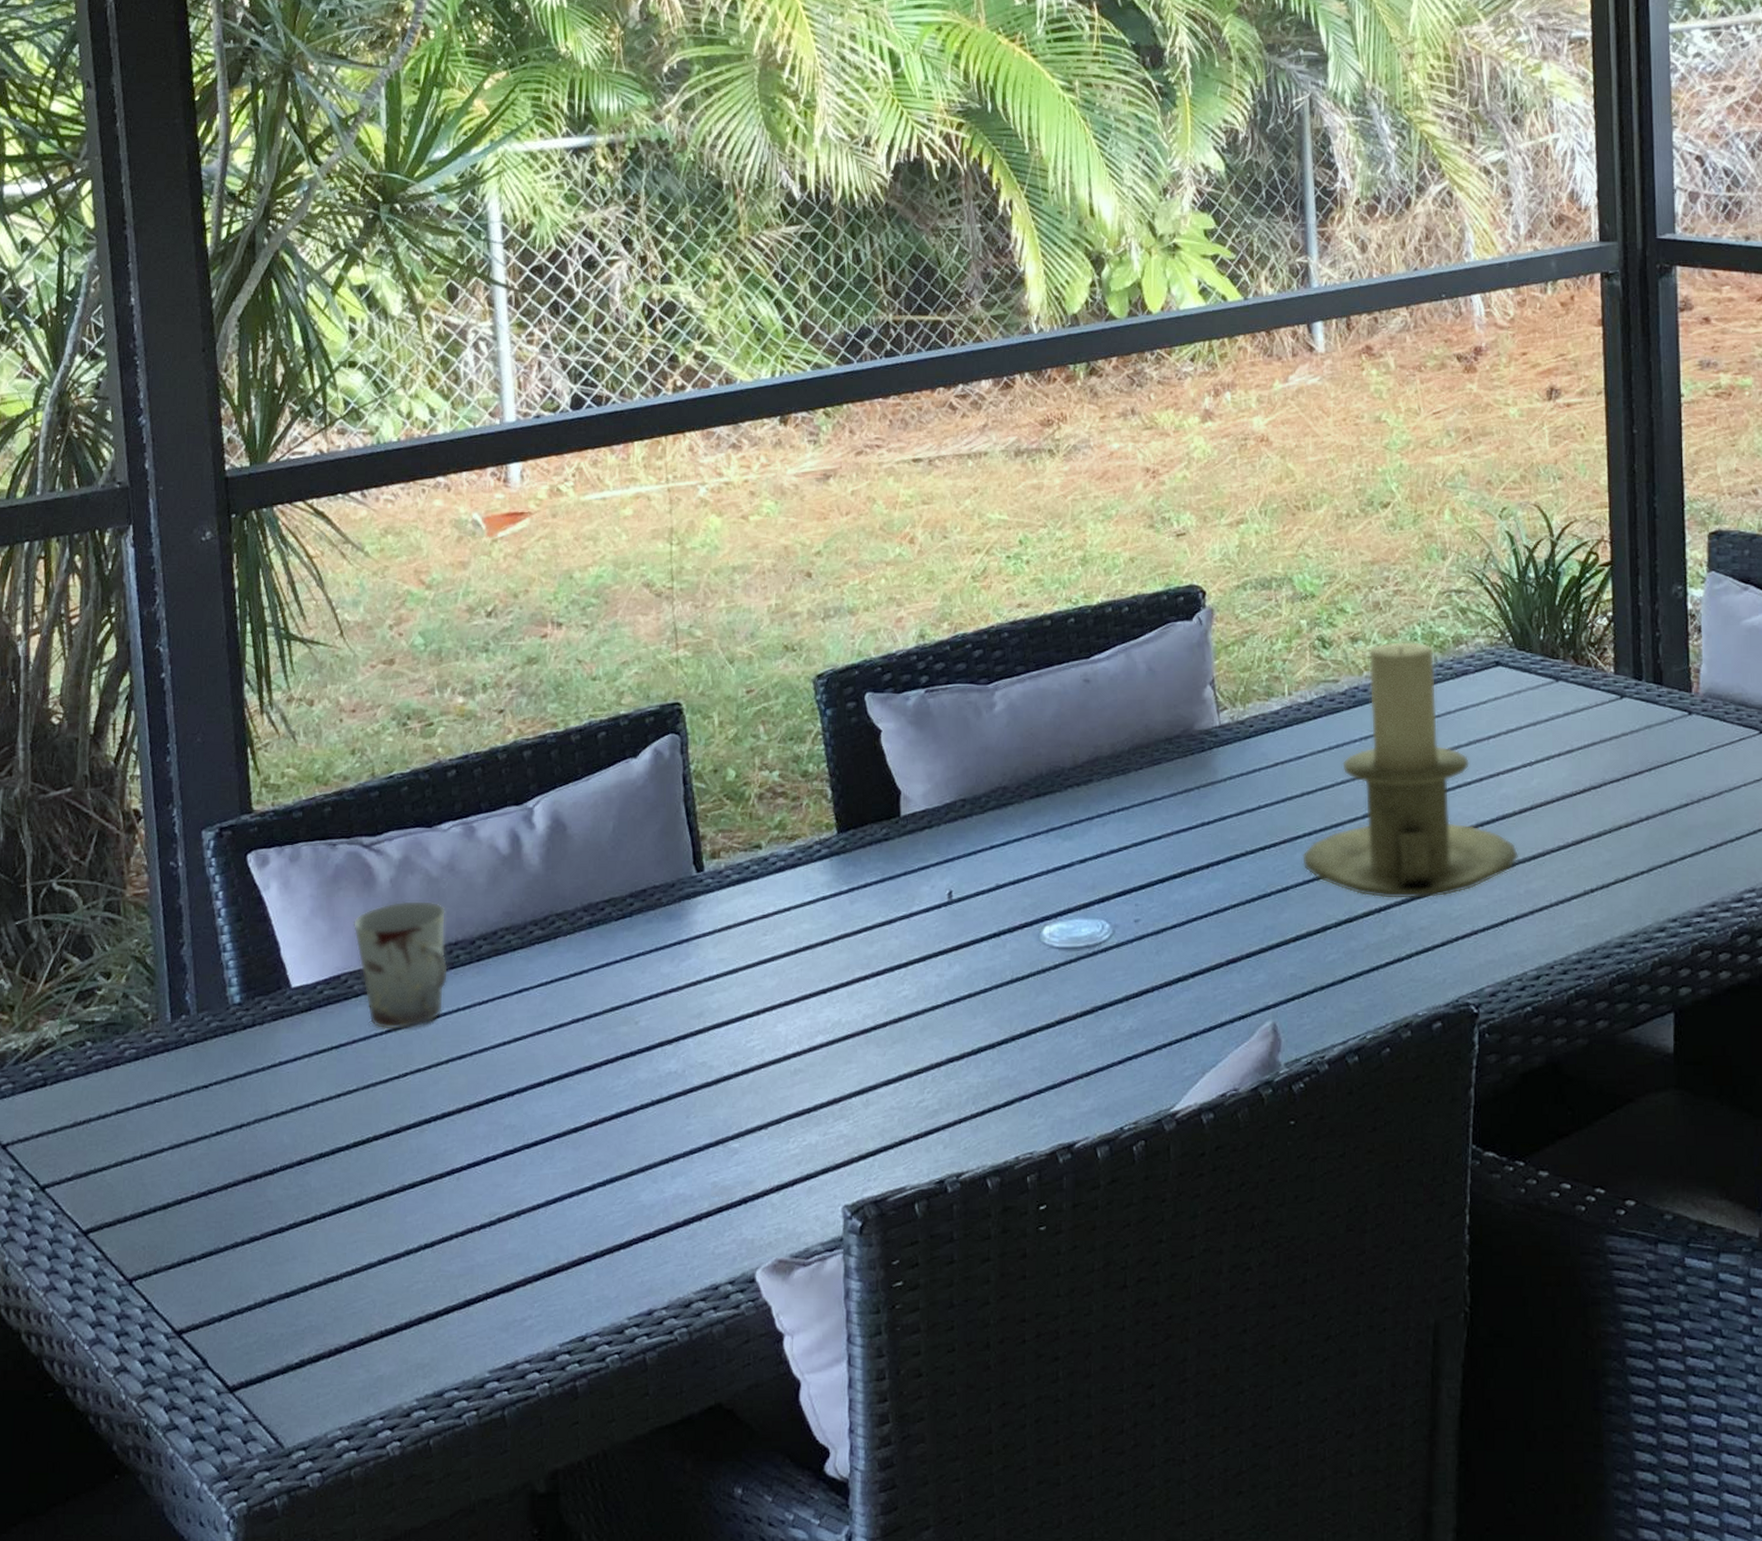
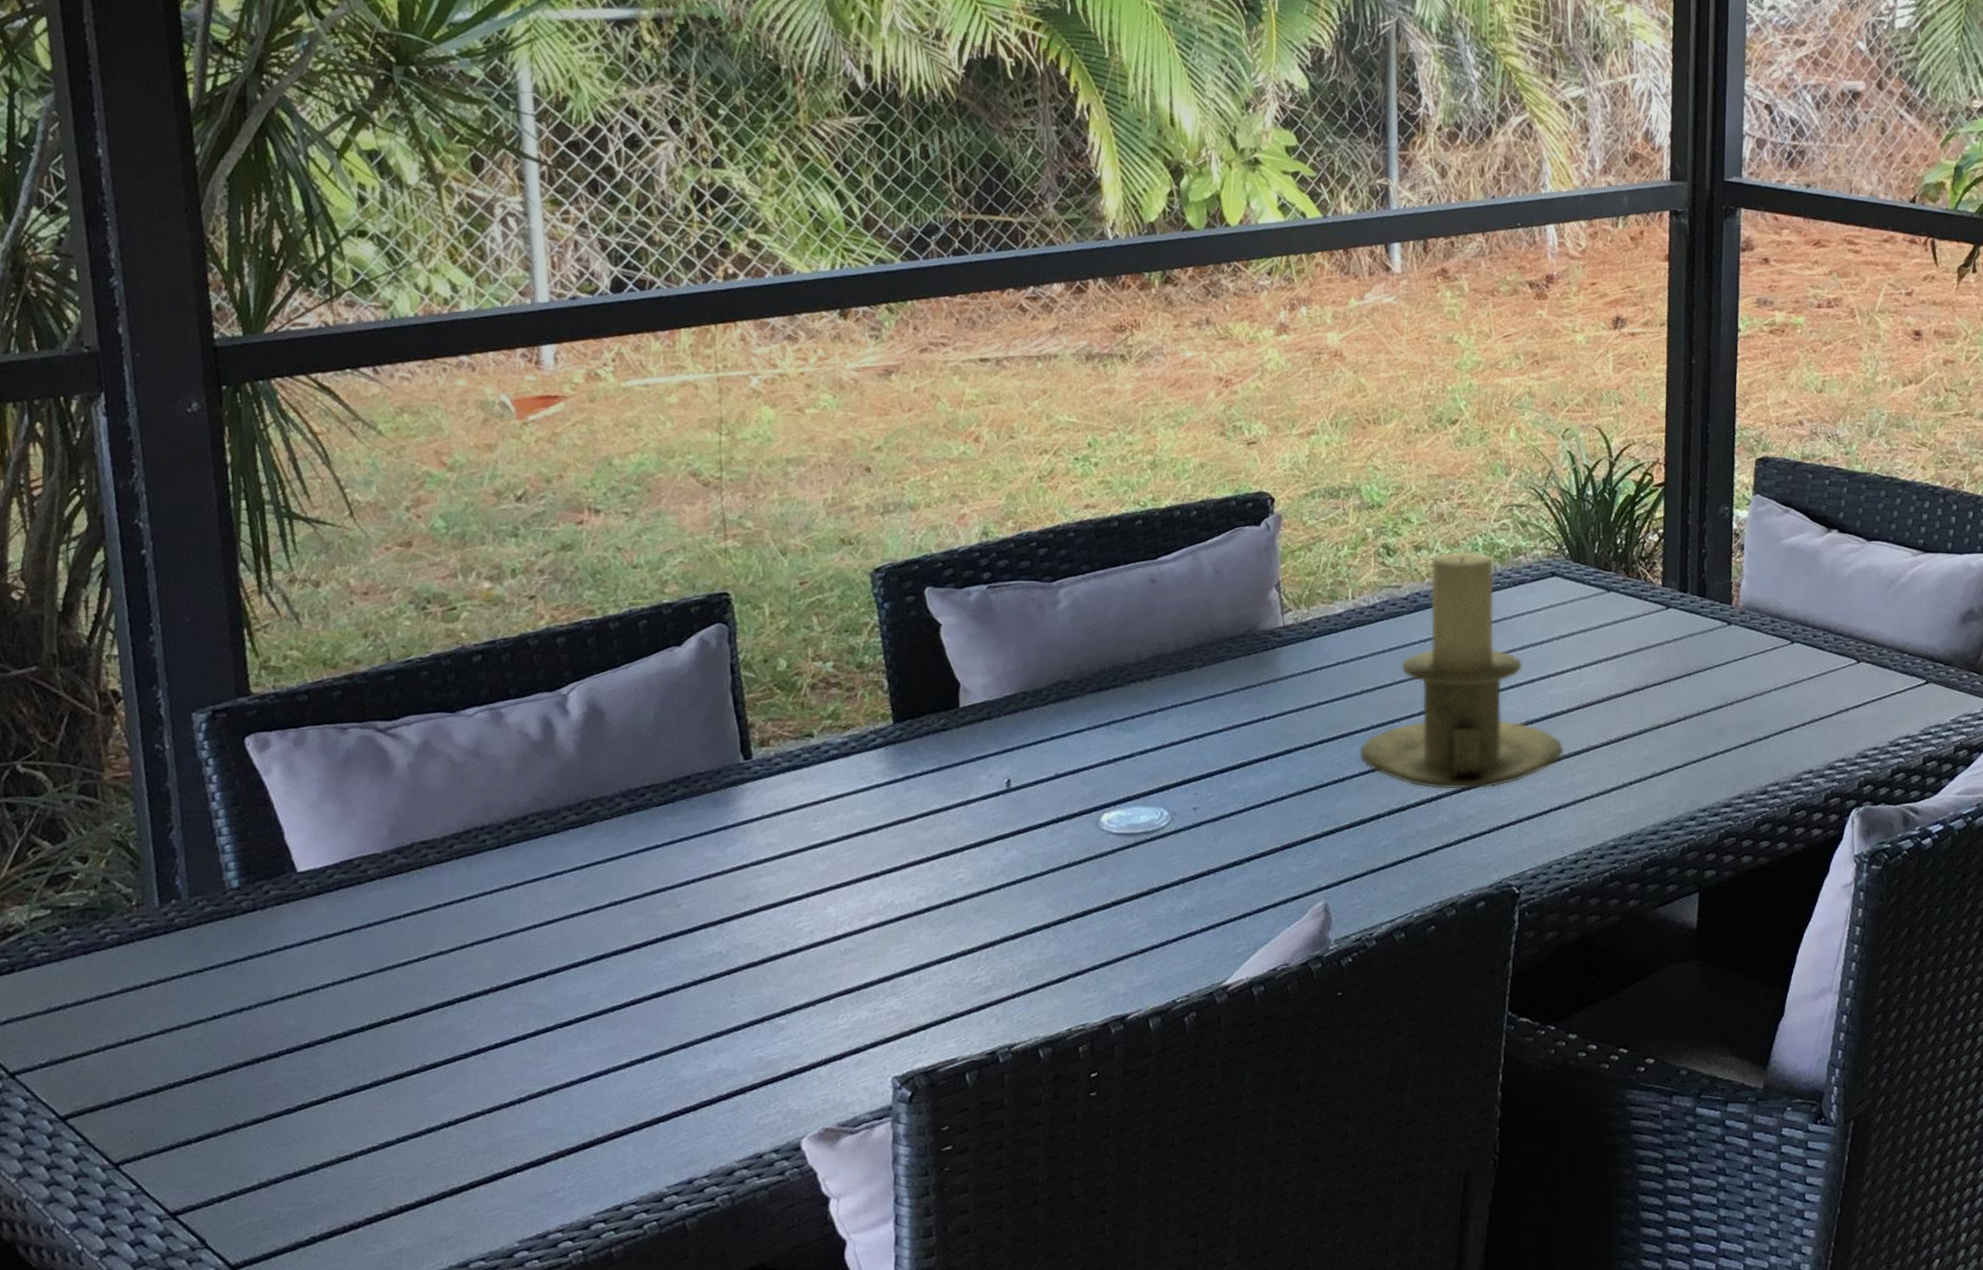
cup: present [353,900,449,1031] -> none [366,785,474,914]

